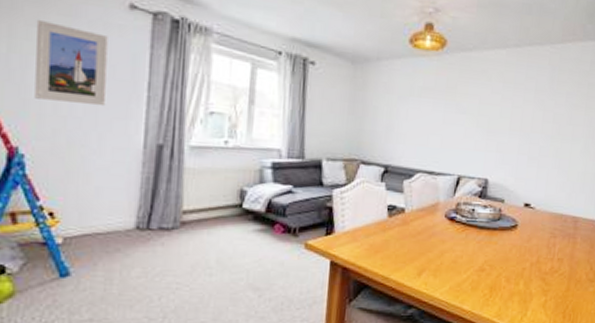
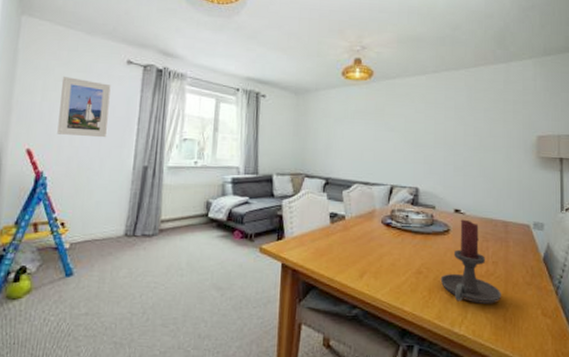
candle holder: none [503,214,563,301] -> present [440,219,501,304]

